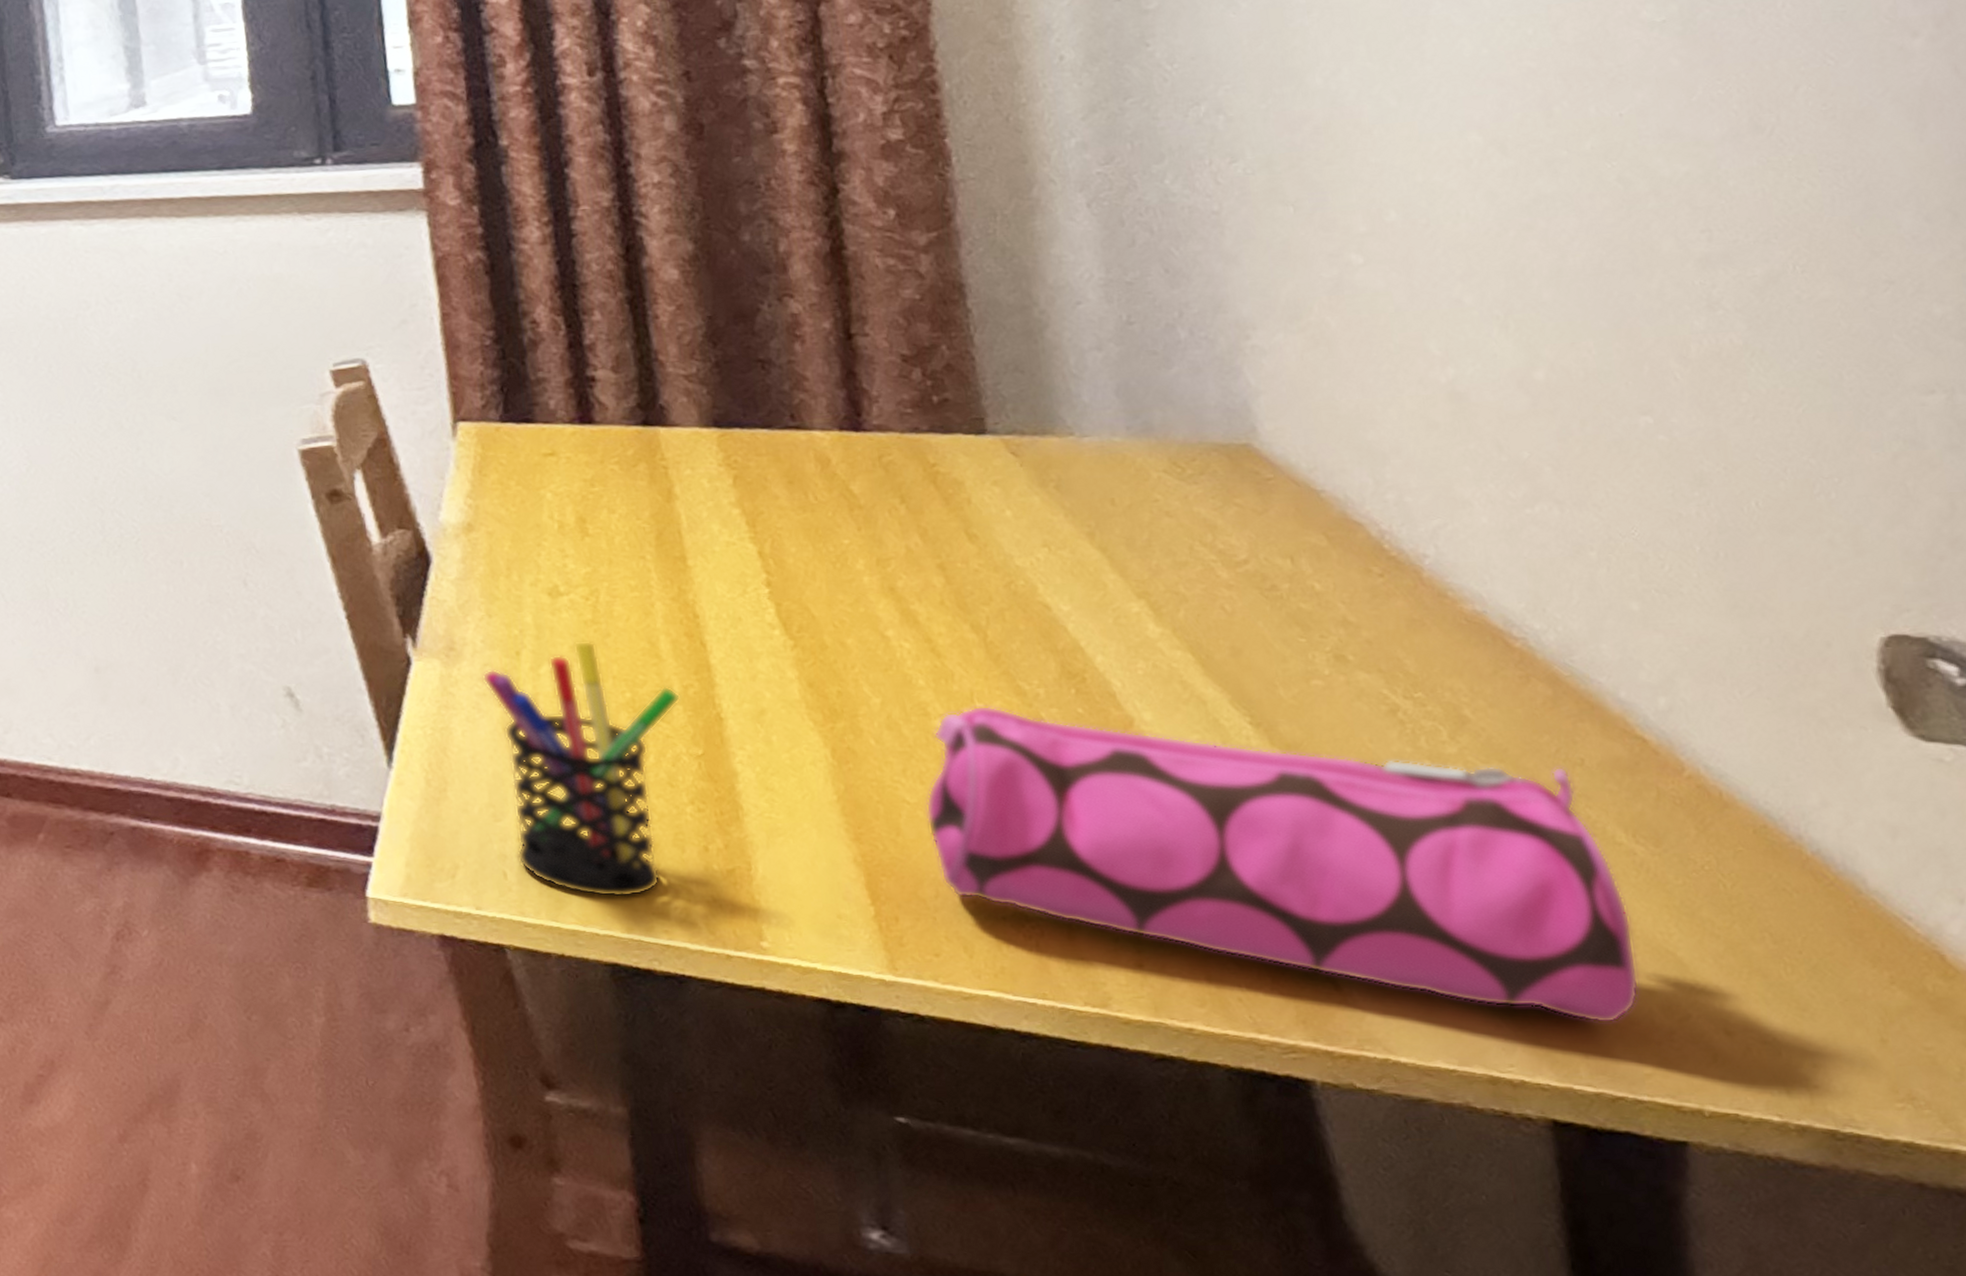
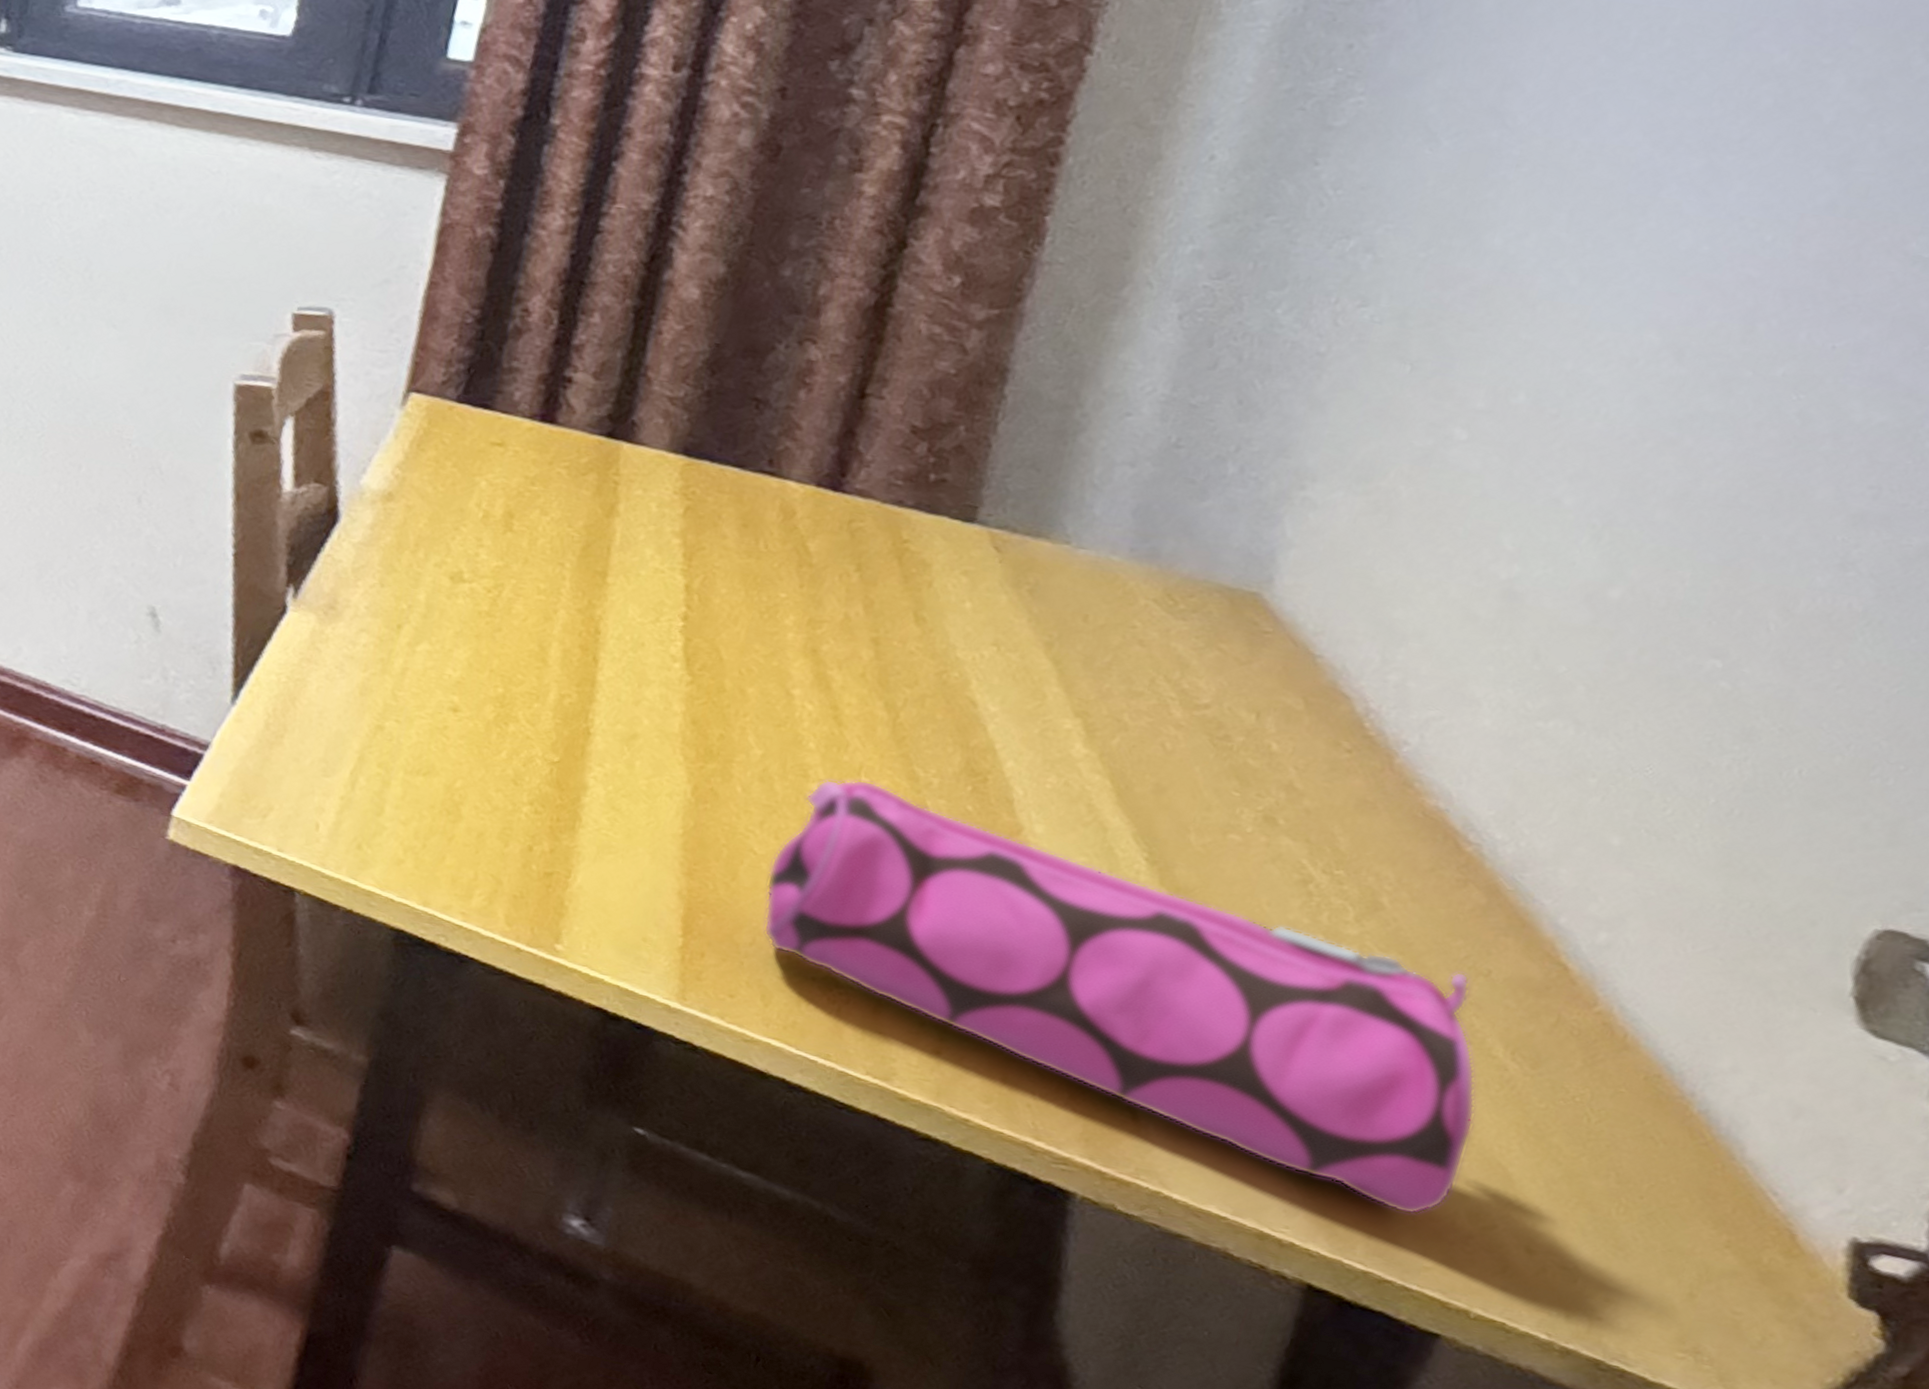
pen holder: present [482,640,681,898] -> none [335,628,554,876]

